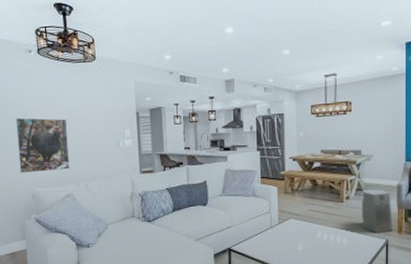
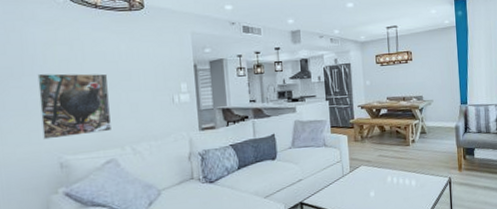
air purifier: present [361,189,393,233] -> none [426,131,454,172]

